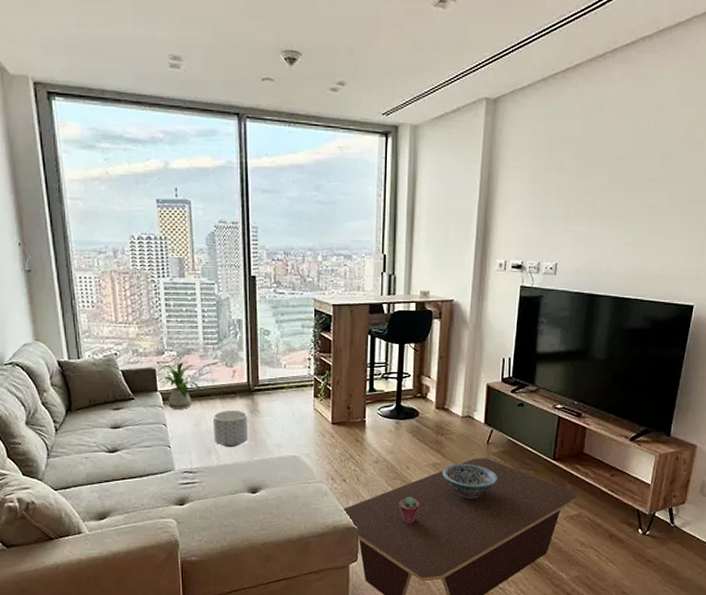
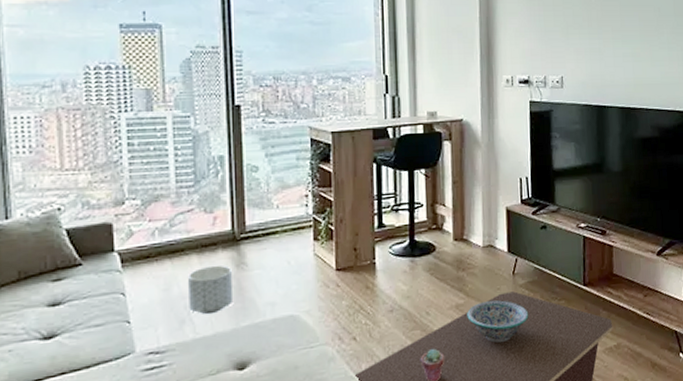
house plant: present [157,361,202,409] -> none [114,210,173,273]

